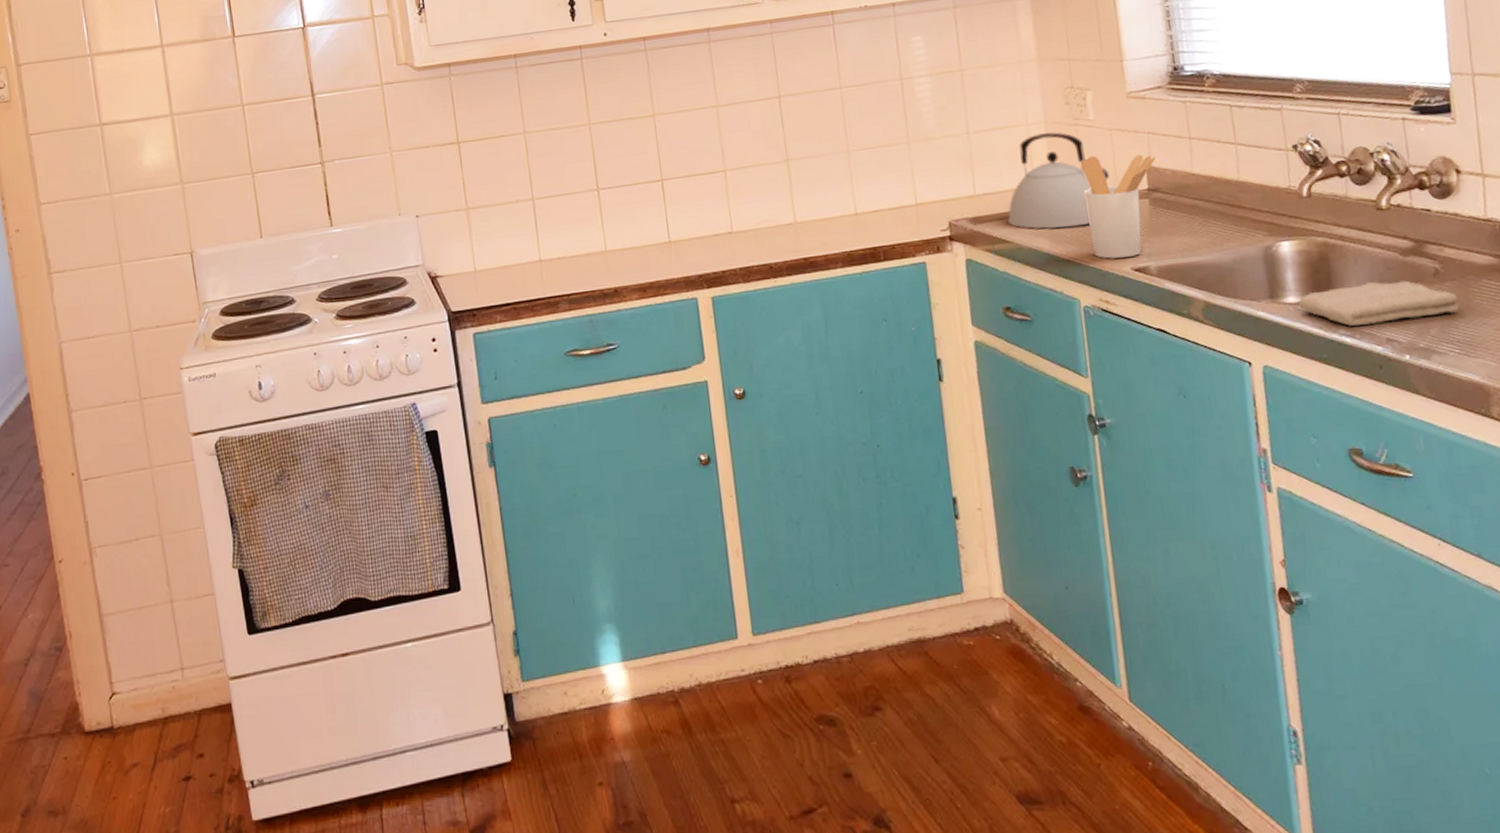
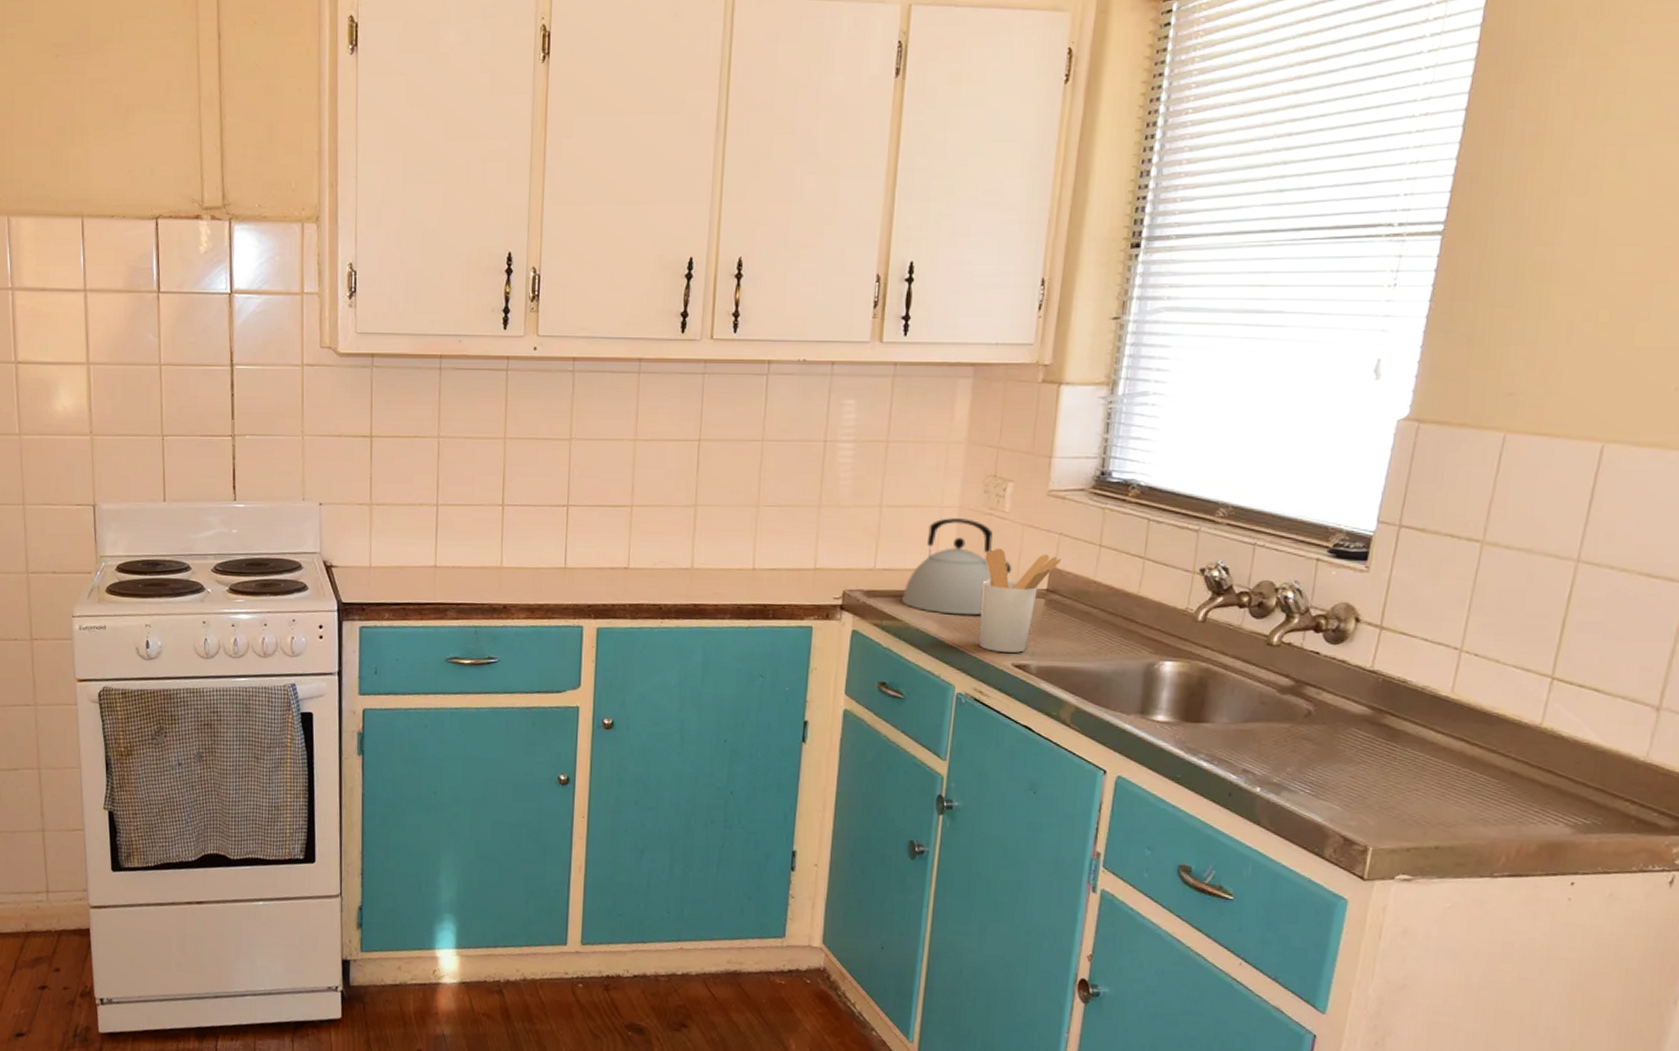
washcloth: present [1297,280,1460,326] -> none [1166,713,1323,755]

